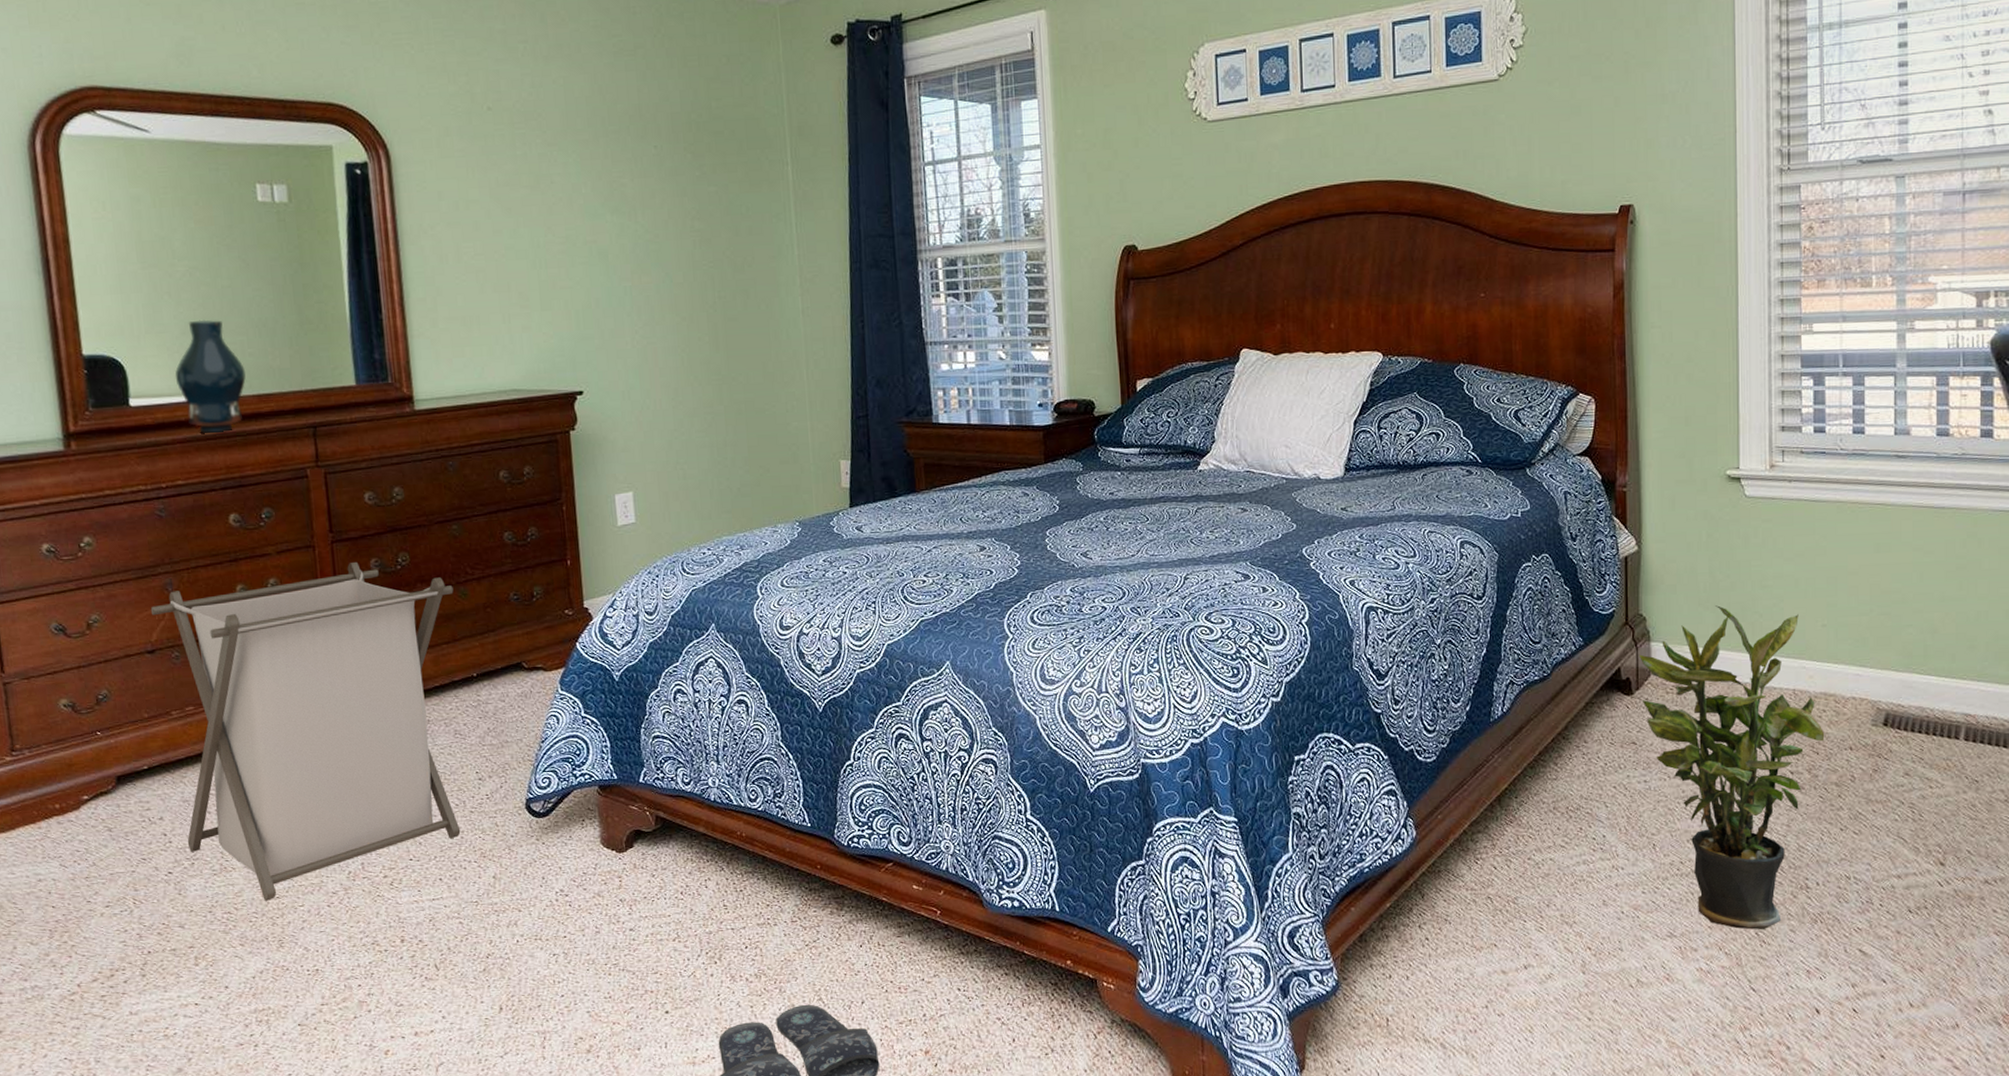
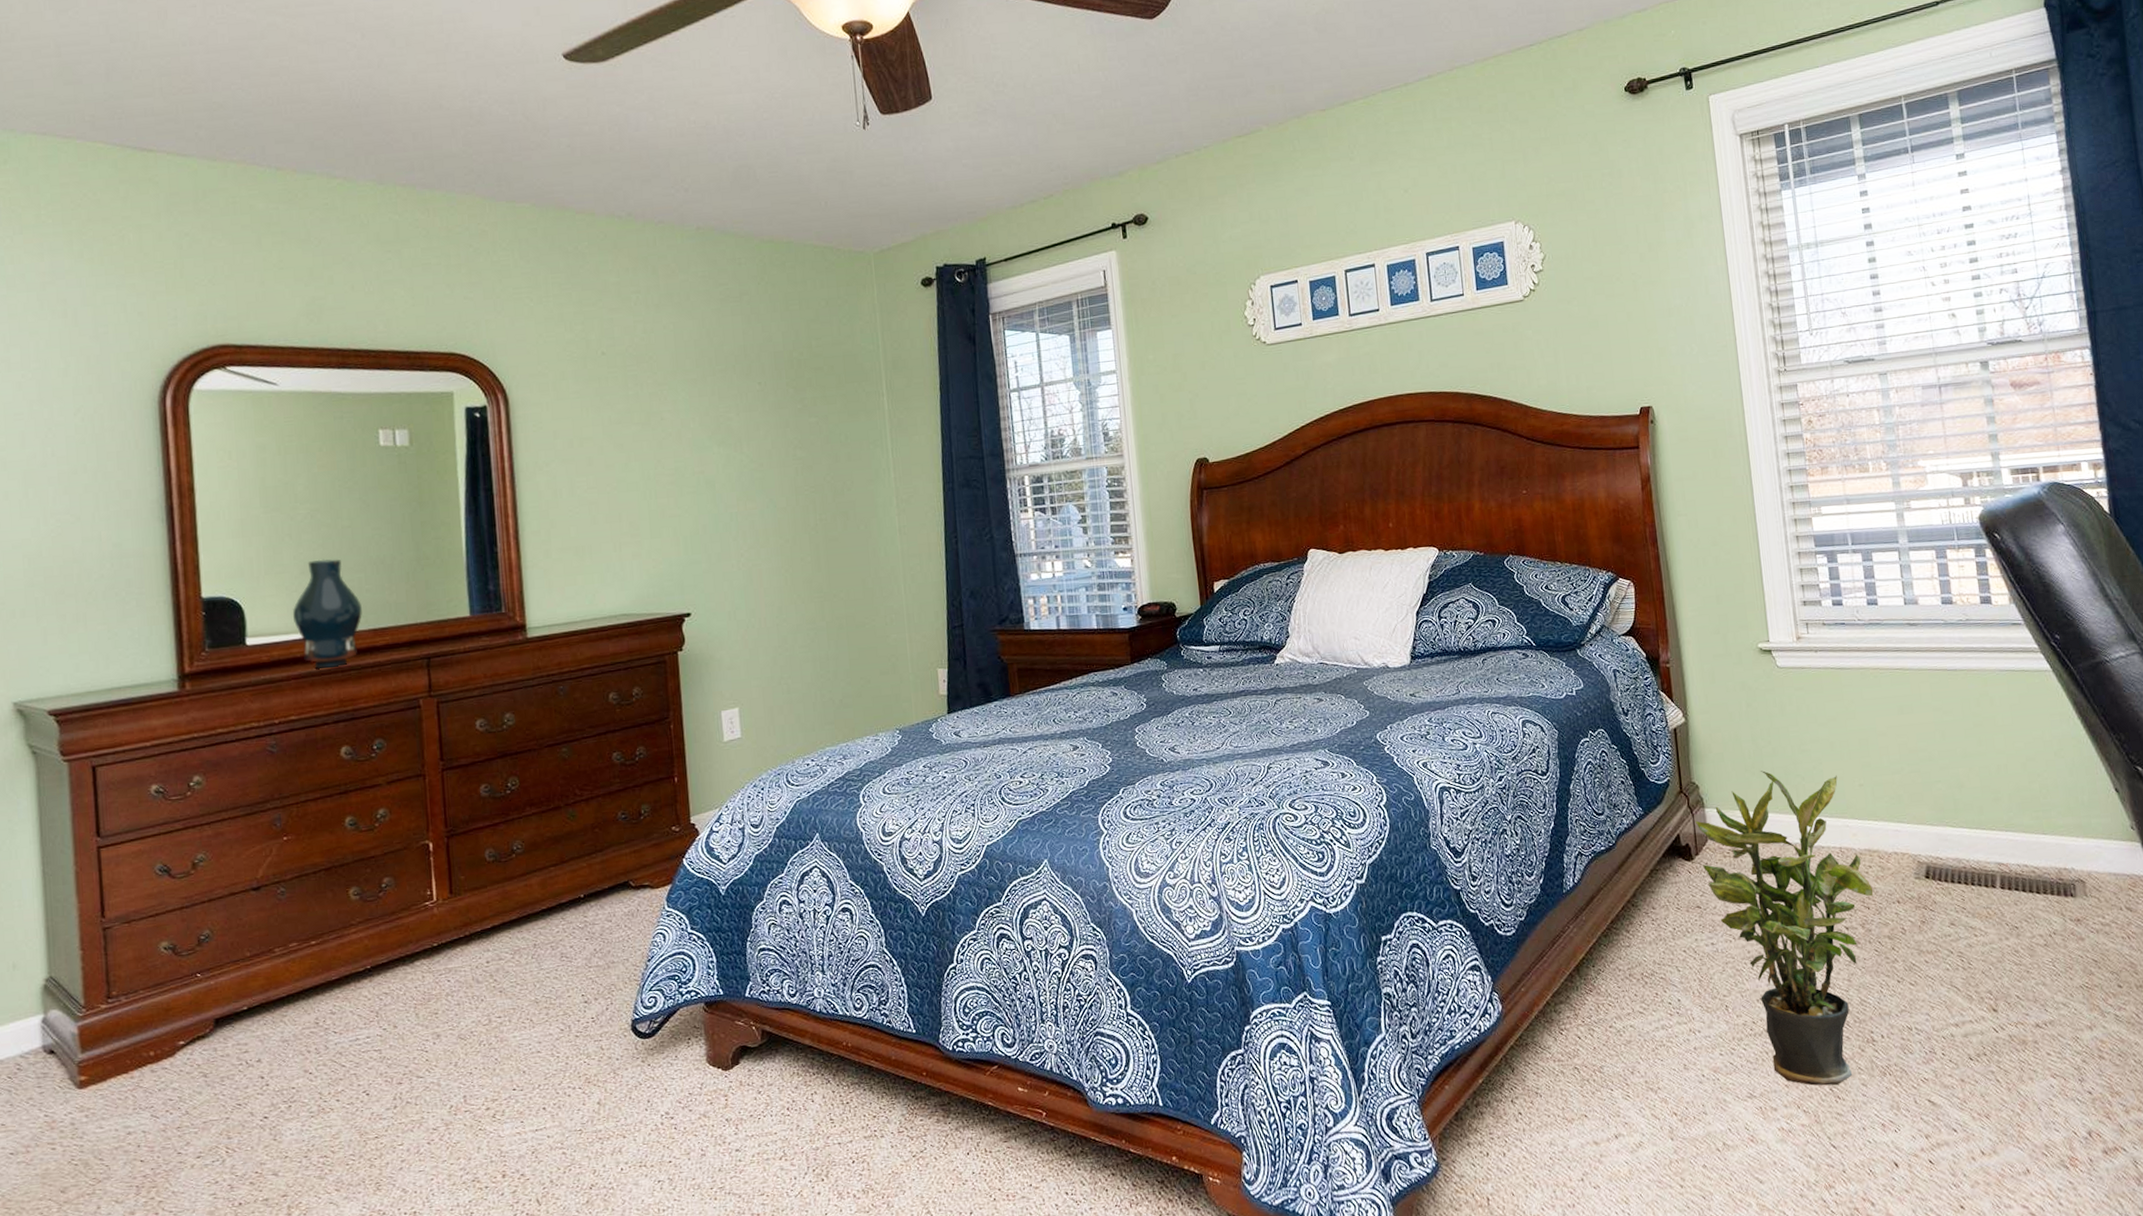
laundry basket: present [150,561,461,901] -> none [257,788,566,1142]

